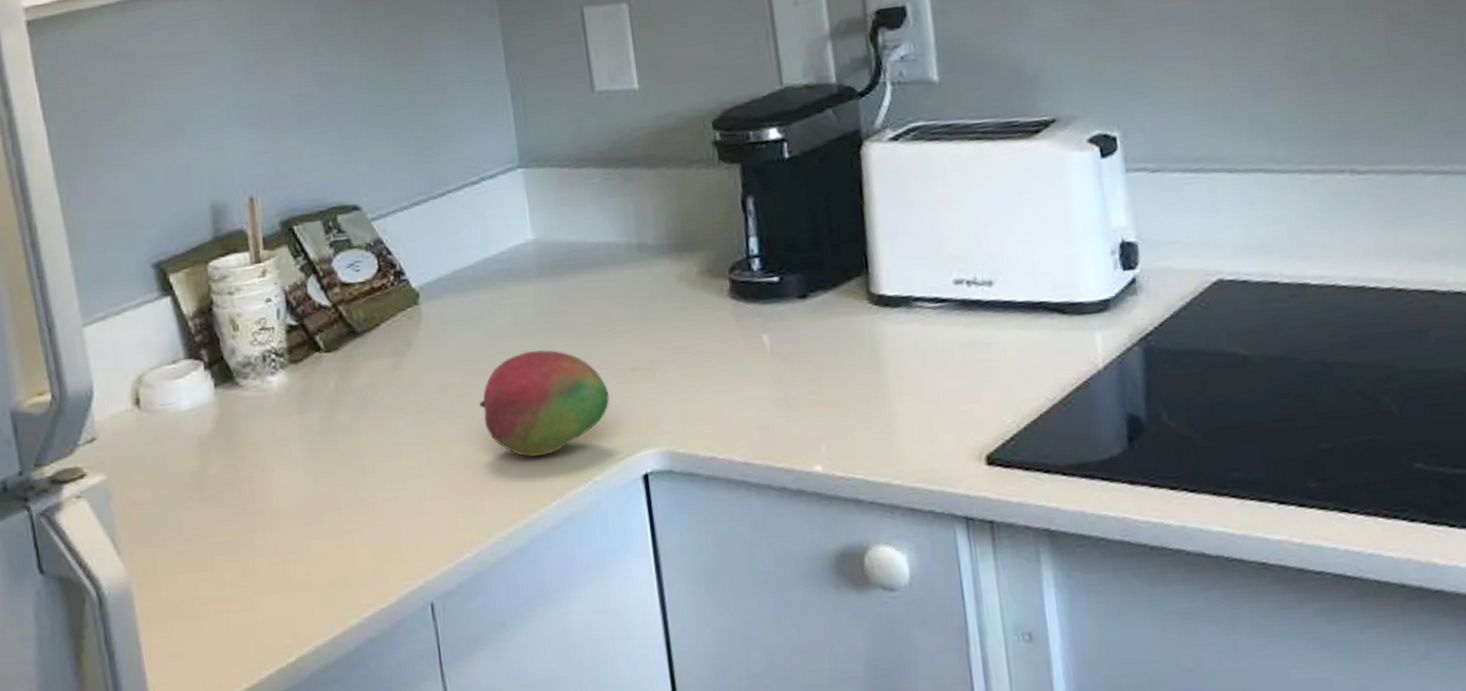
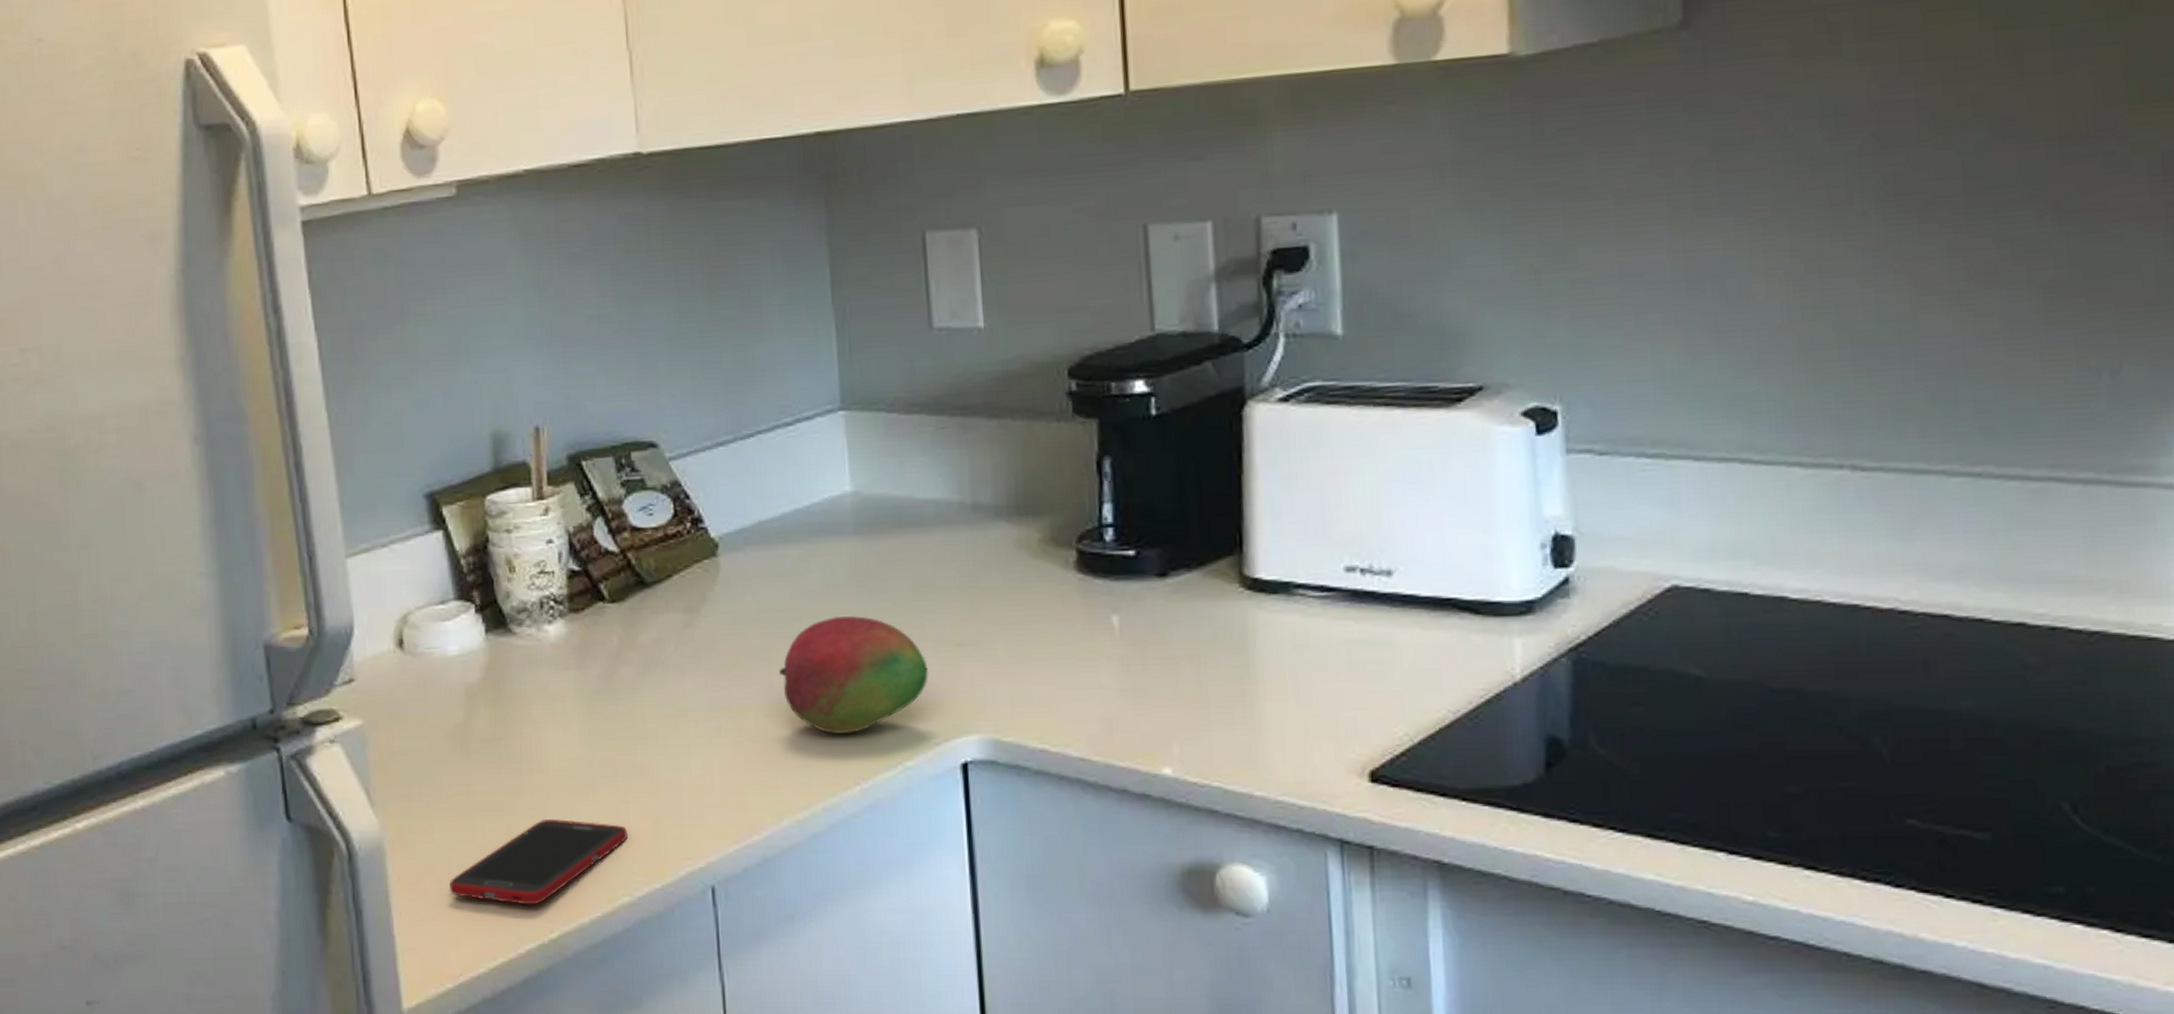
cell phone: none [193,552,353,634] -> present [449,819,627,905]

